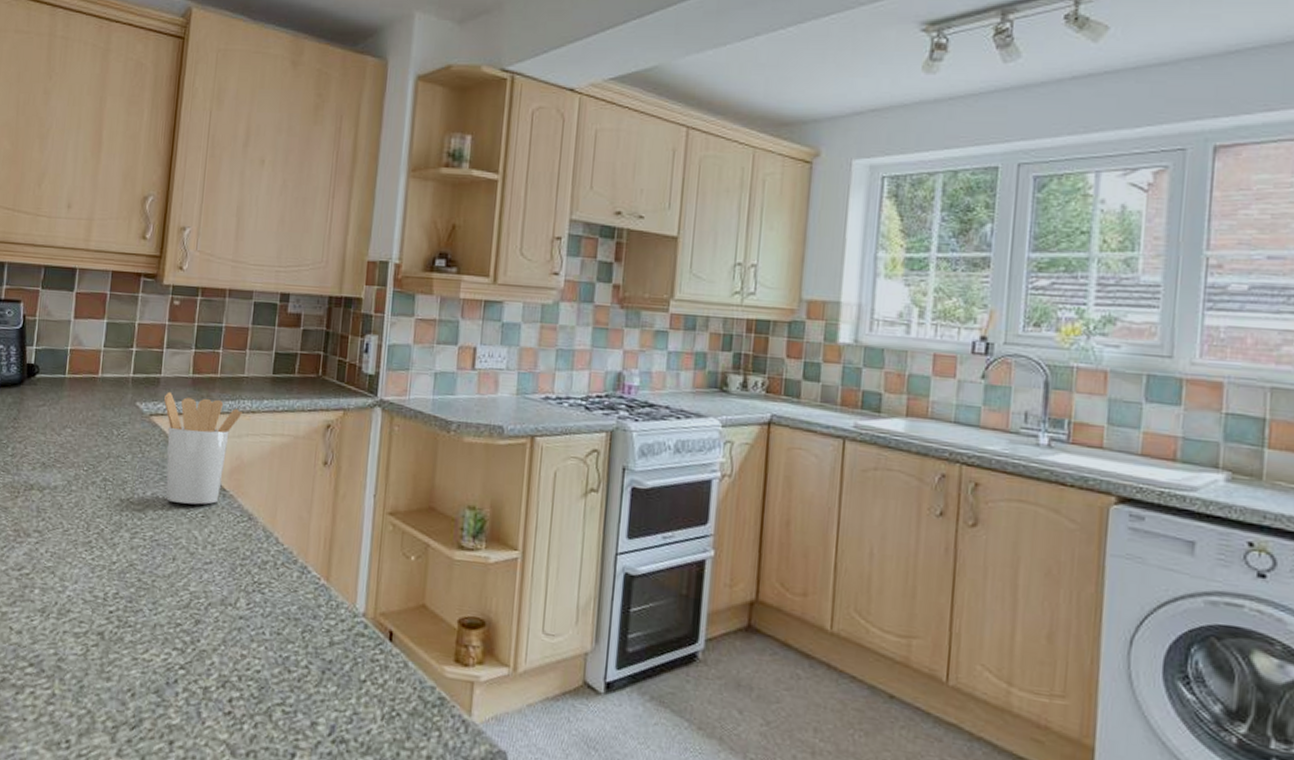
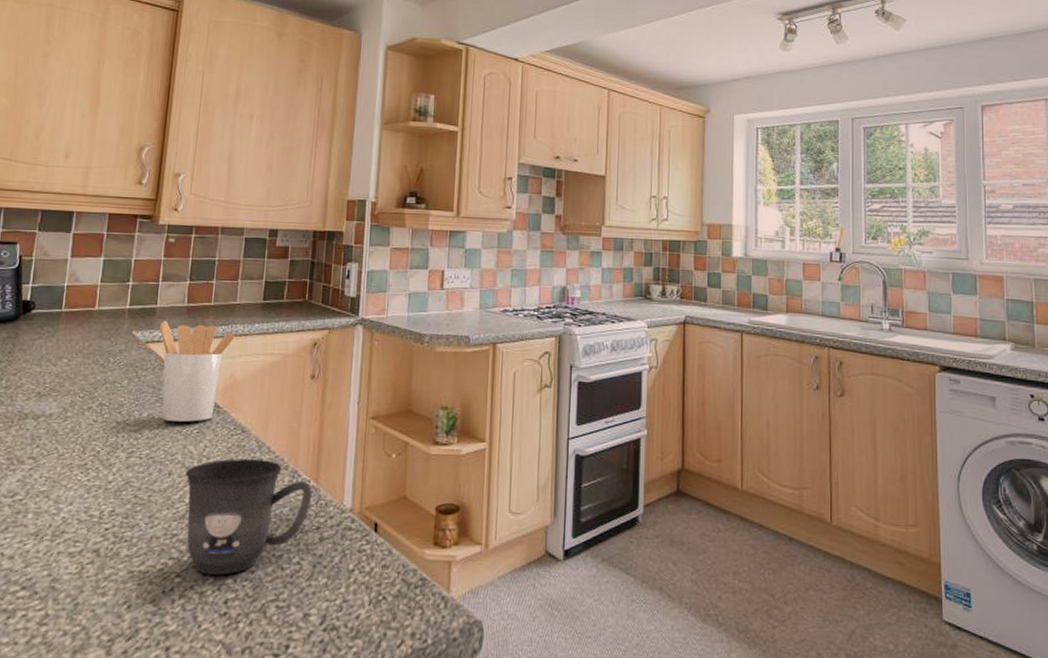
mug: none [190,548,323,672] -> present [185,459,313,575]

